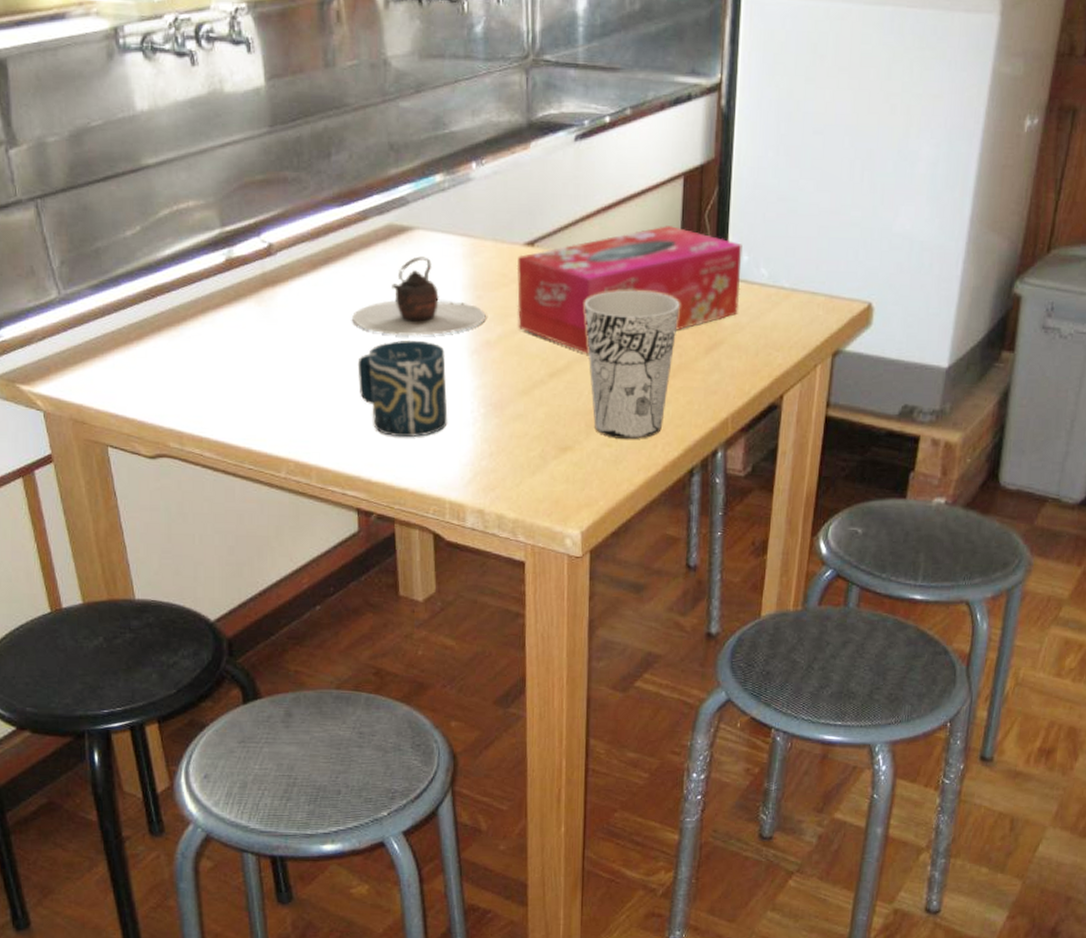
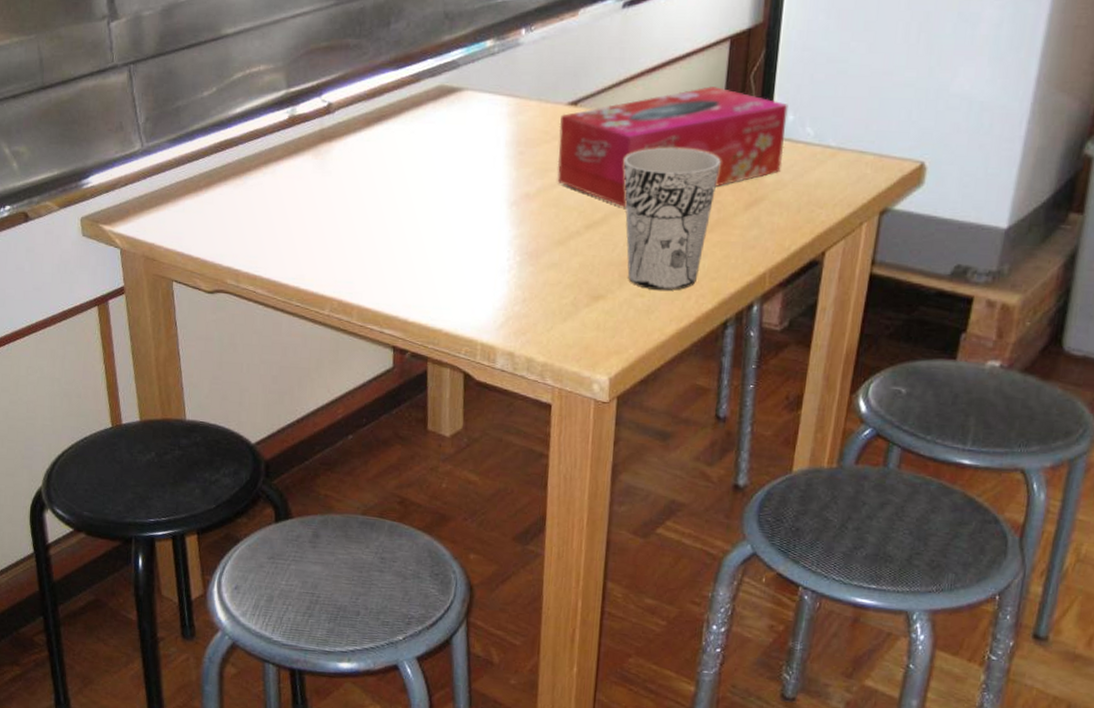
teapot: present [352,256,486,337] -> none [400,115,527,188]
cup: present [357,339,448,437] -> none [402,191,485,282]

